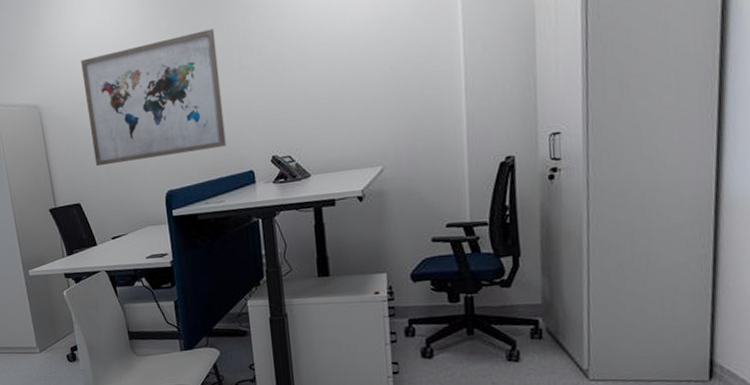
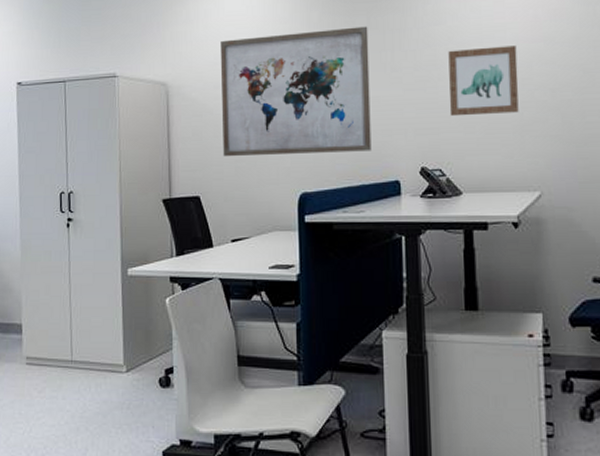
wall art: none [291,29,360,106] -> present [448,45,519,117]

